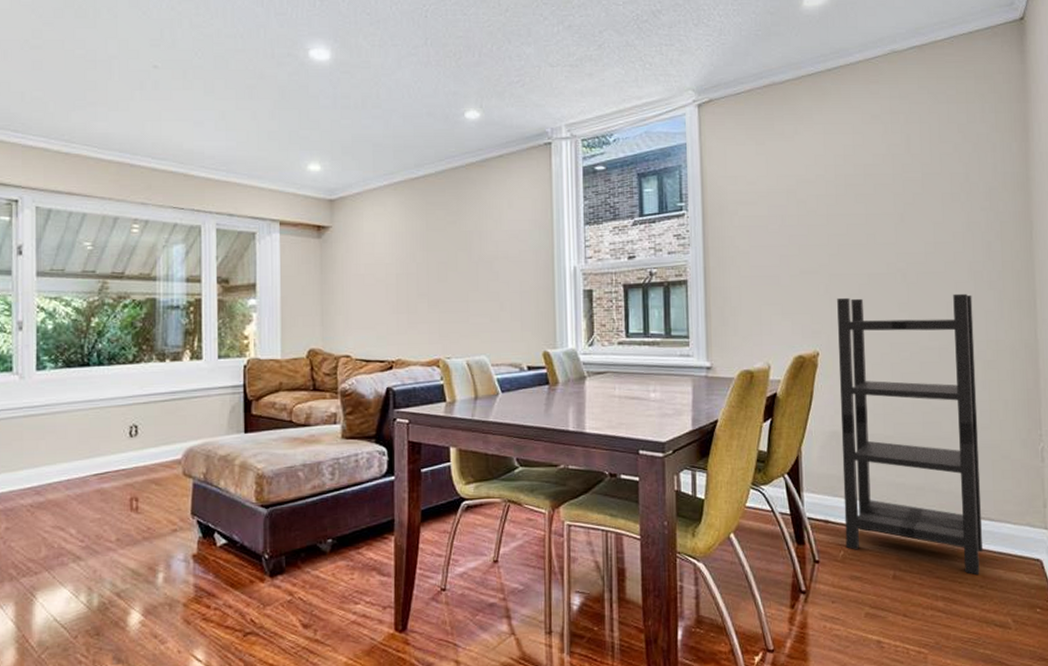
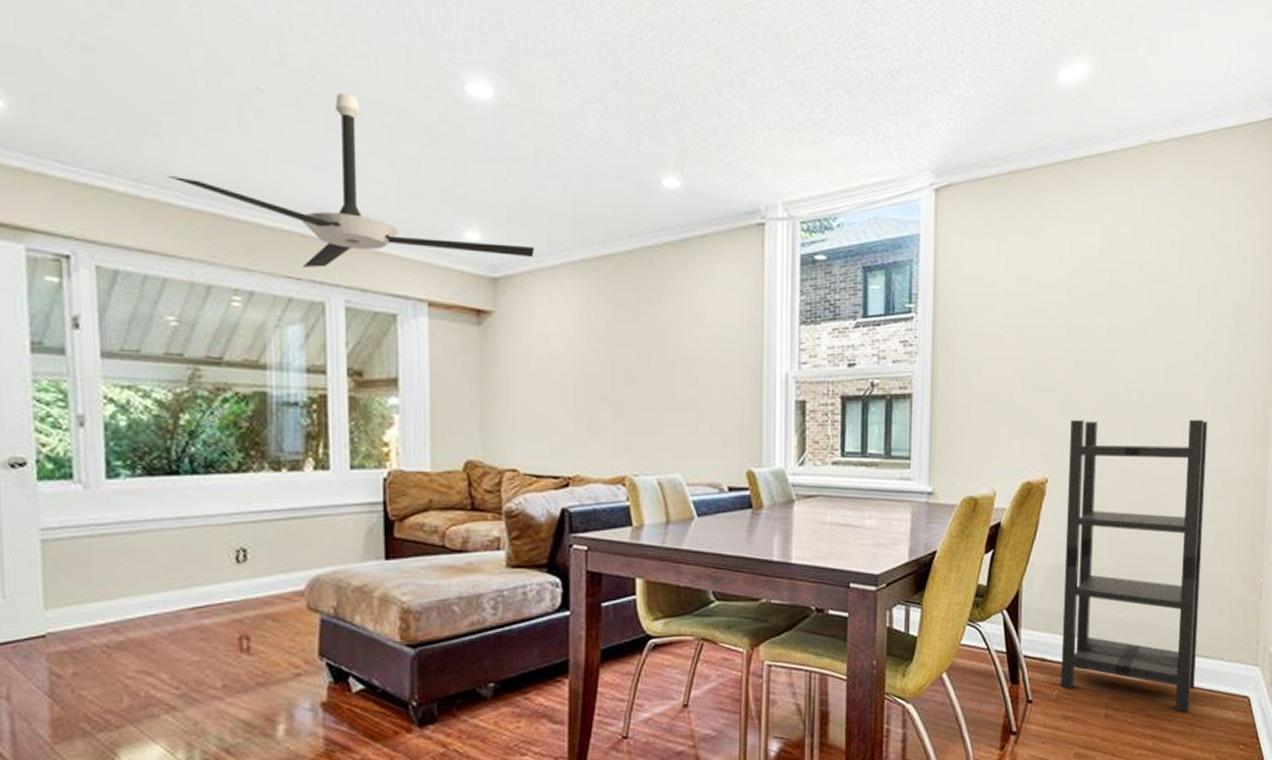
ceiling fan: none [88,64,363,200] -> present [166,92,534,269]

